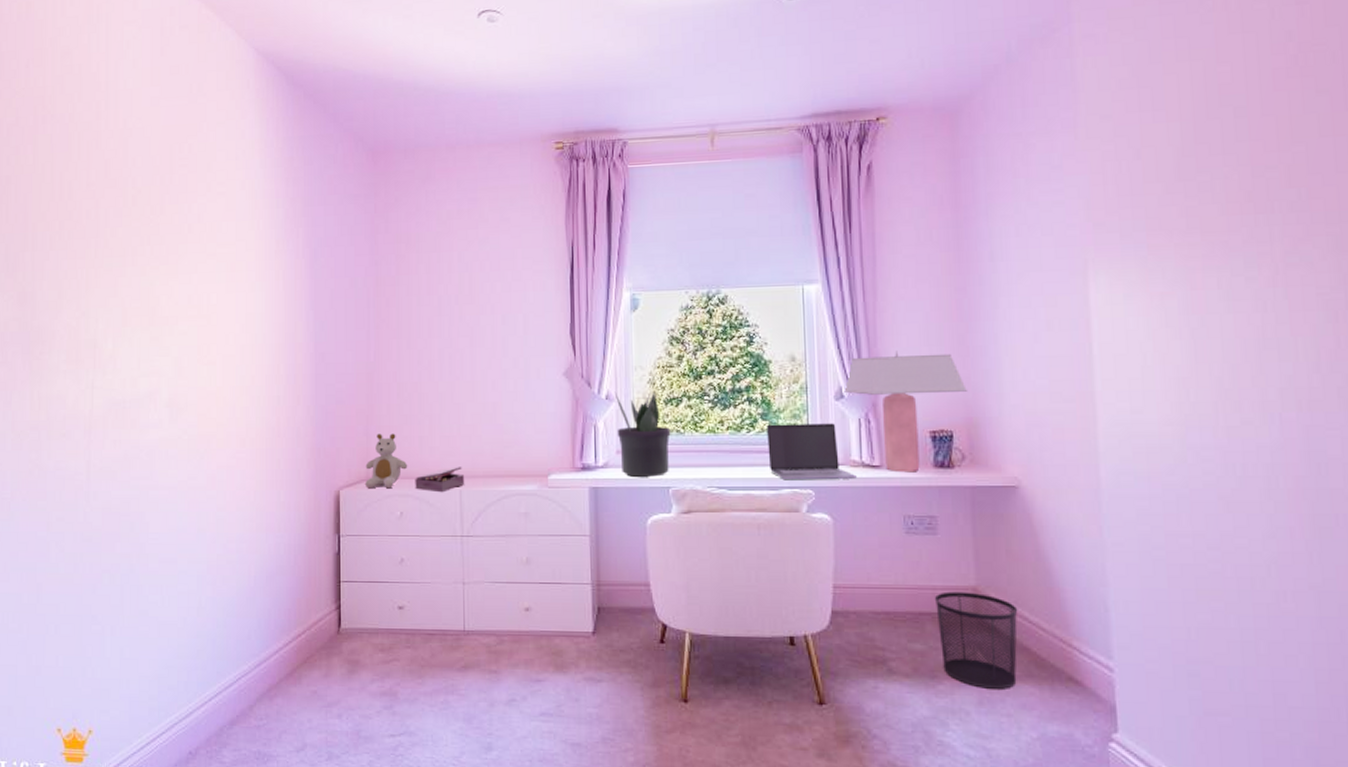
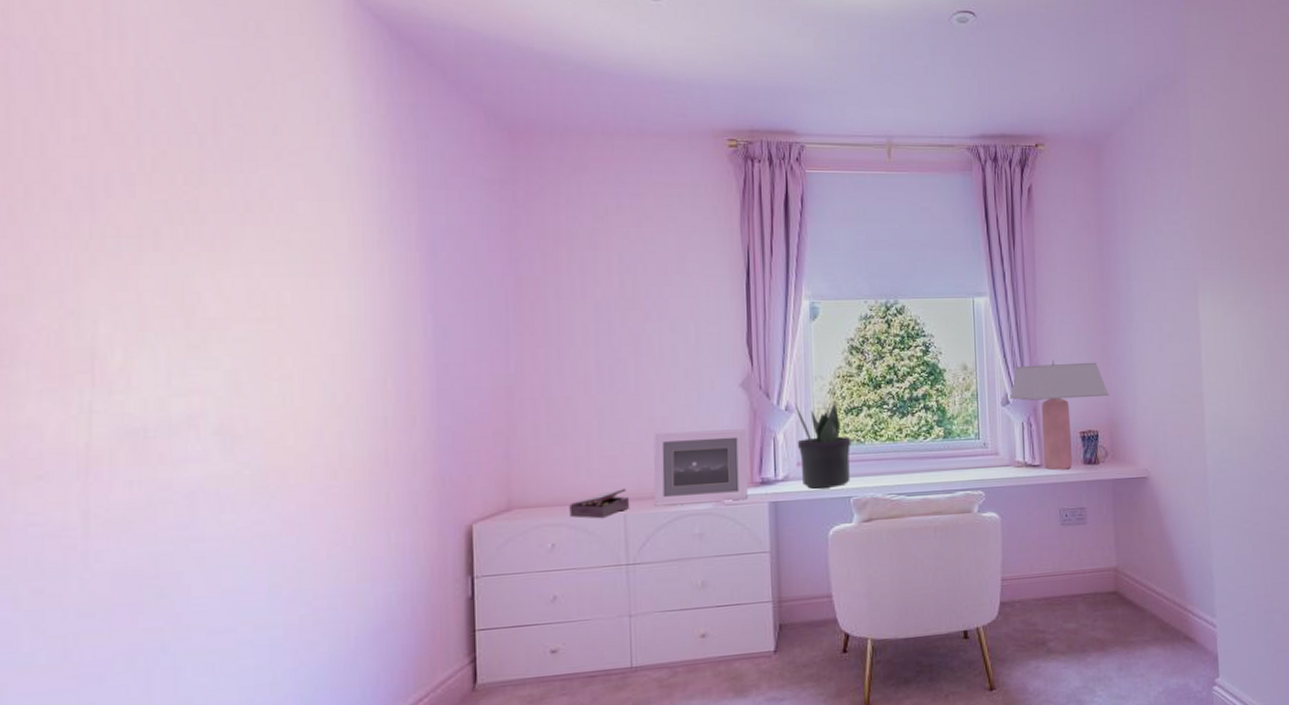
stuffed bear: present [365,433,408,489] -> none [506,455,561,520]
picture frame: none [485,416,570,484] -> present [653,429,749,506]
laptop: present [766,423,857,481] -> none [941,427,1021,484]
waste bin: present [934,591,1018,689] -> none [1084,572,1148,656]

